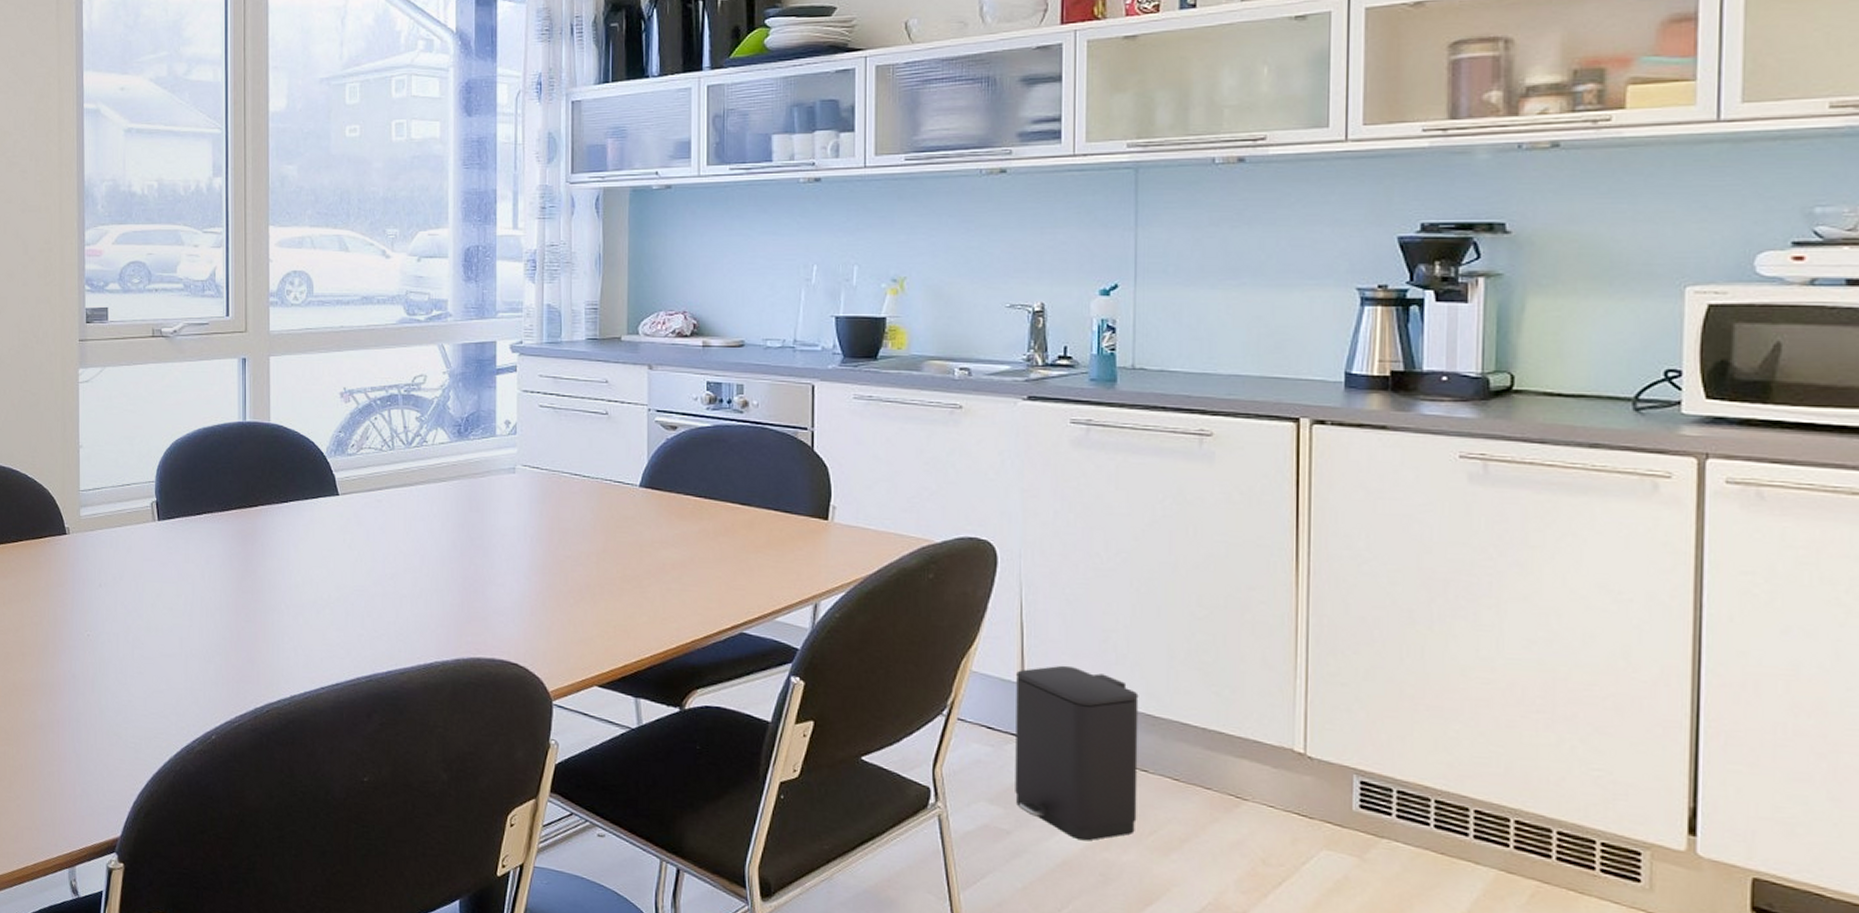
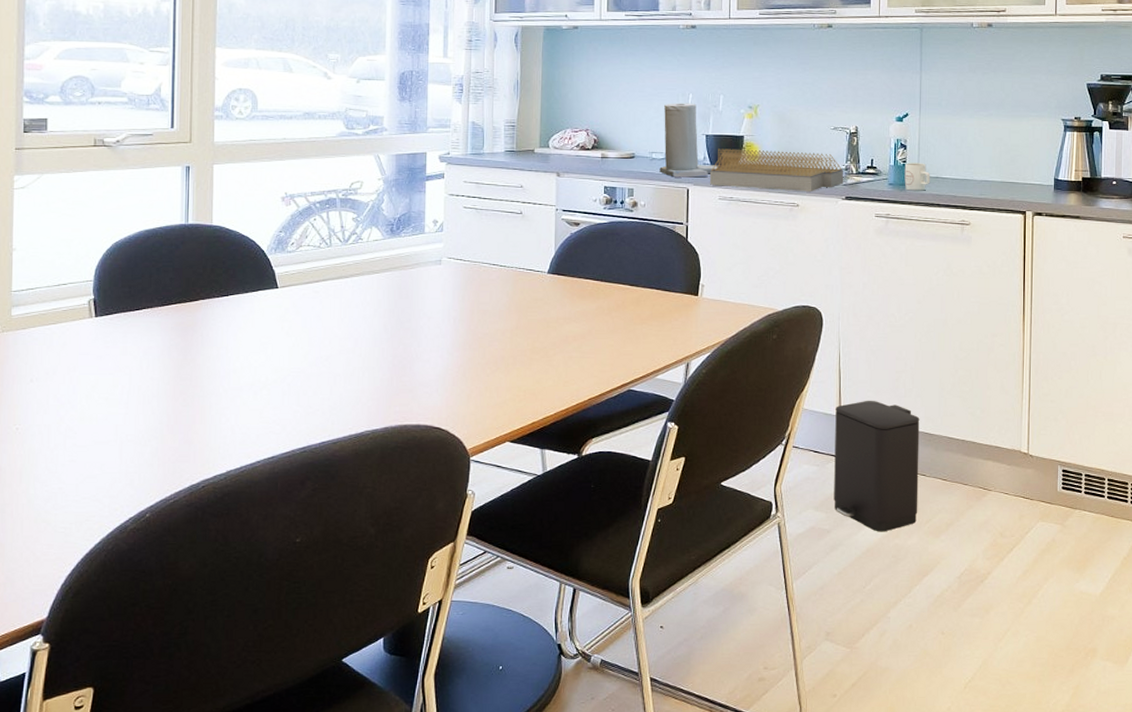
paper towel: none [776,276,853,371] -> present [659,103,719,178]
dish rack: none [842,334,1025,389] -> present [710,148,844,191]
mug: none [1113,351,1152,391] -> present [904,163,931,192]

